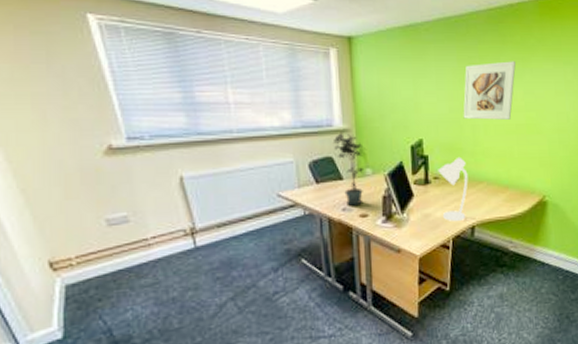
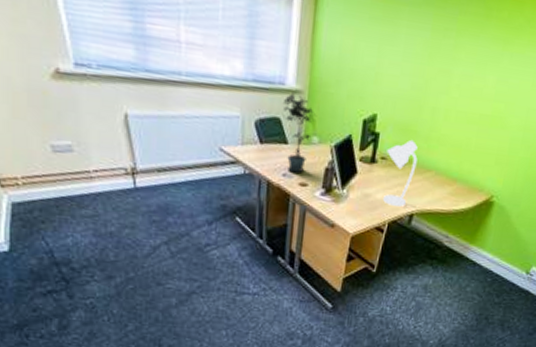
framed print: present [463,61,516,120] -> none [425,37,496,108]

